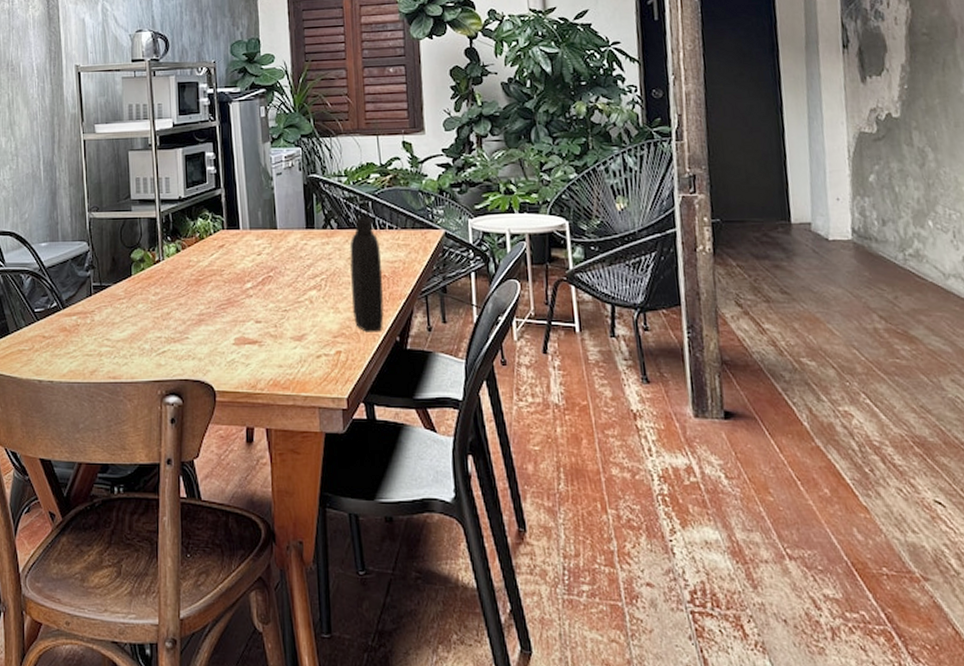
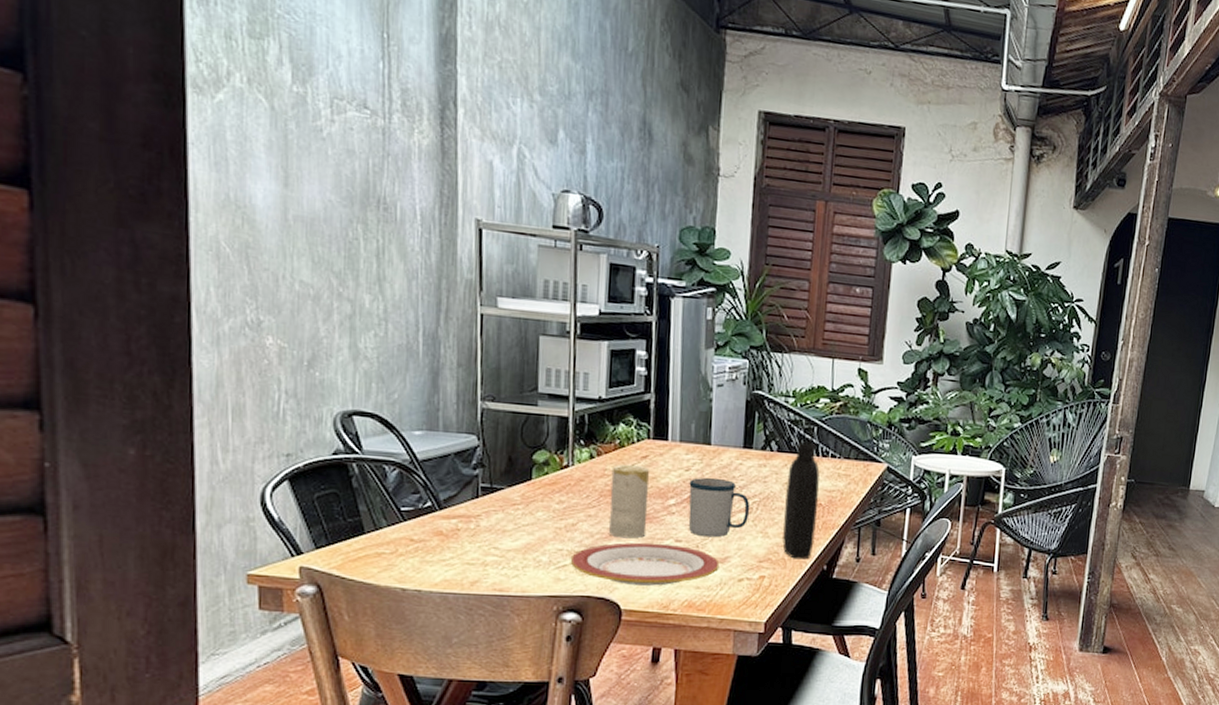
plate: none [168,325,298,367] -> present [570,542,720,586]
candle: none [195,254,230,323] -> present [608,464,650,539]
mug: none [262,259,320,317] -> present [688,477,750,538]

